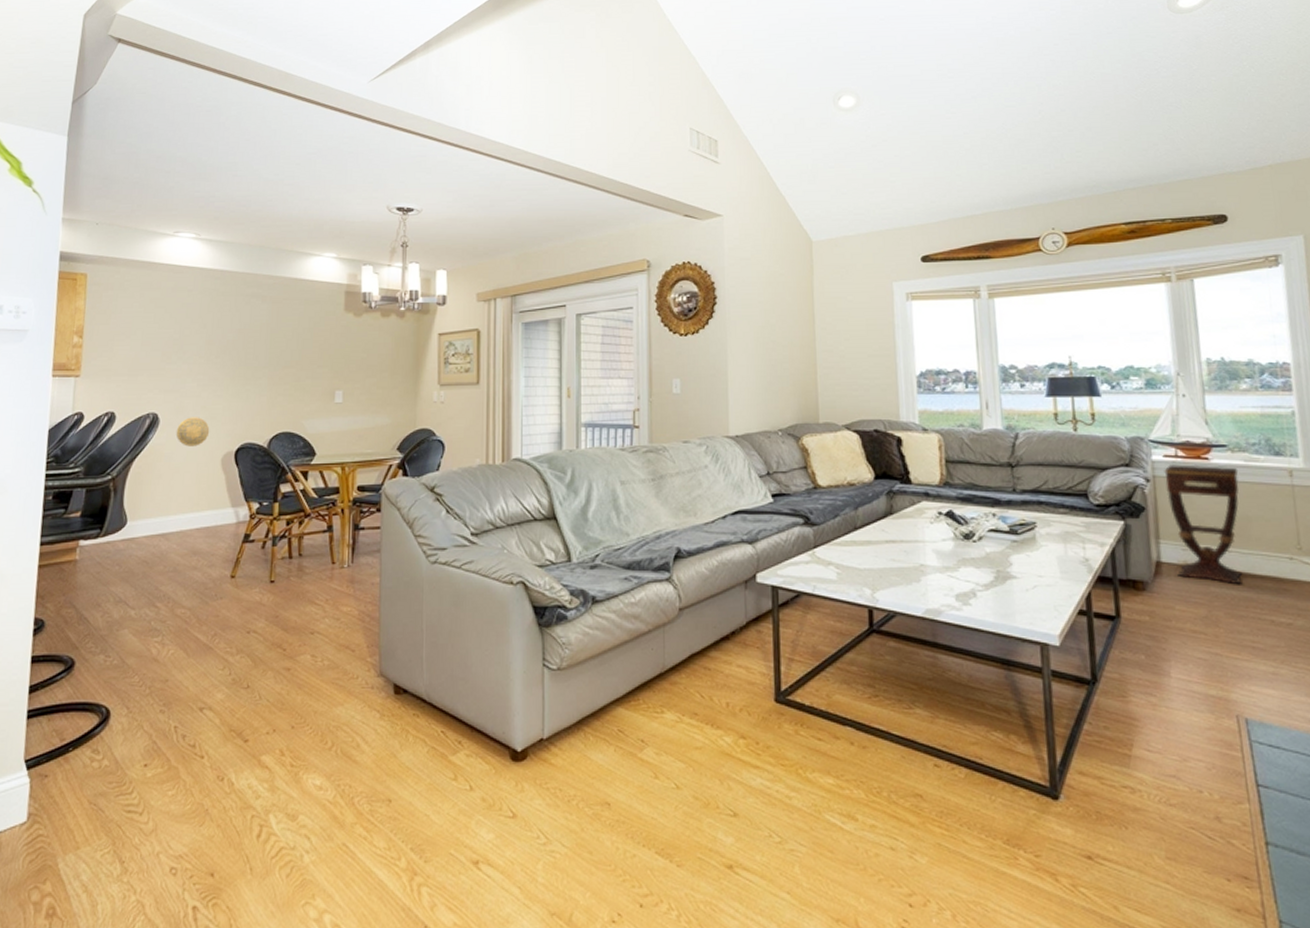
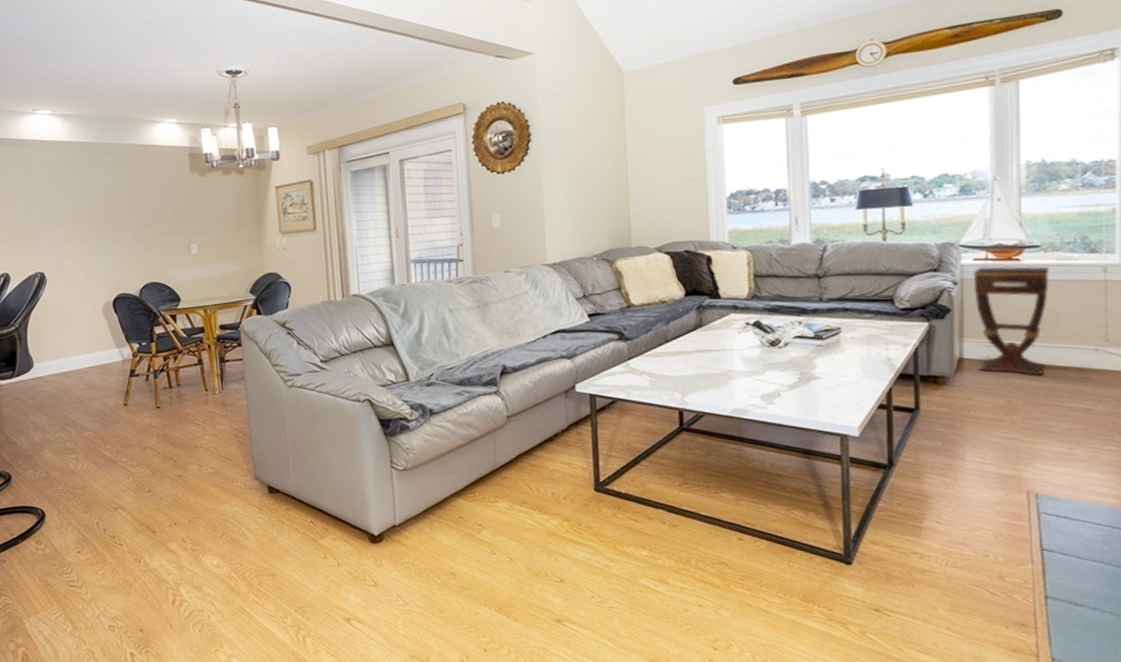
decorative plate: present [175,417,210,447] -> none [61,273,90,299]

